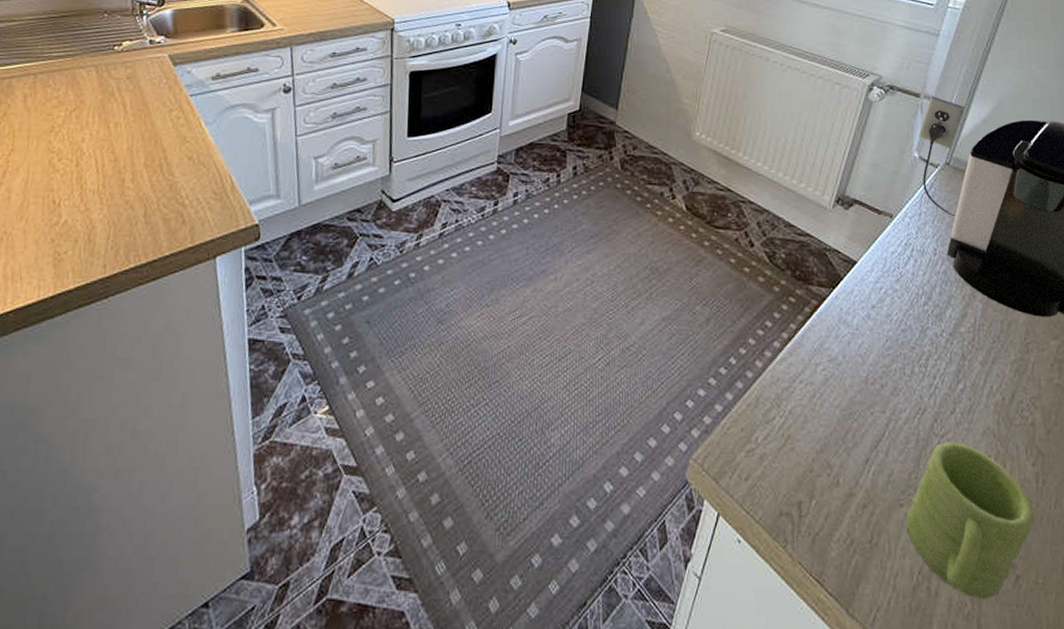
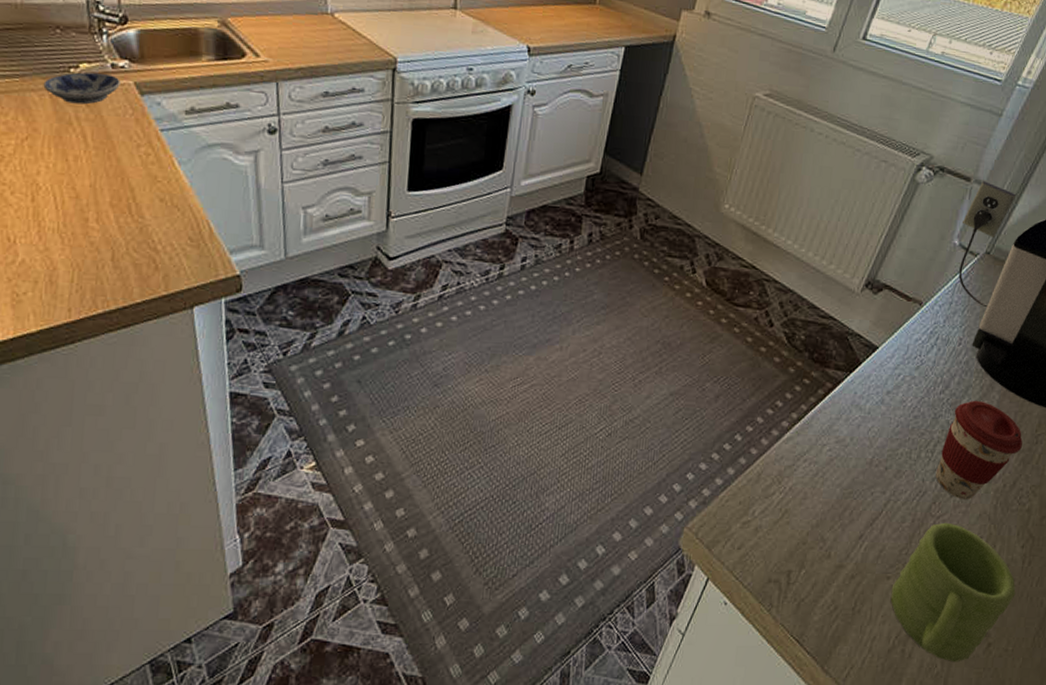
bowl: none [91,48,157,77] -> present [43,72,120,105]
coffee cup: none [932,310,1014,416] -> present [935,400,1023,500]

